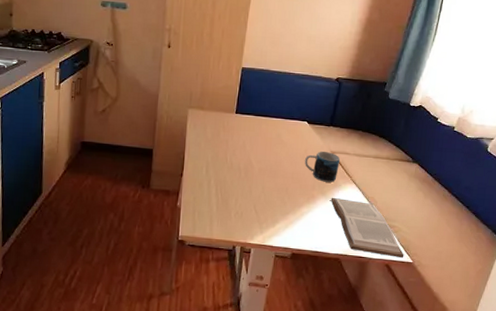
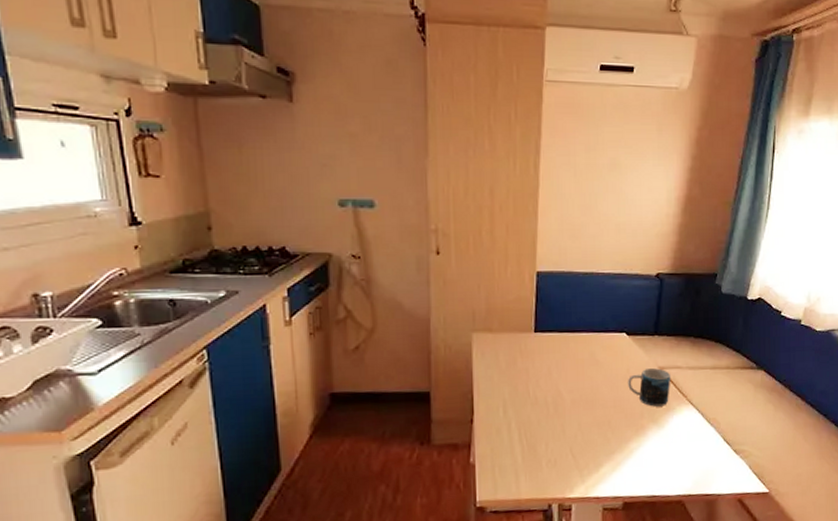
book: present [331,197,404,259] -> none [664,424,758,489]

